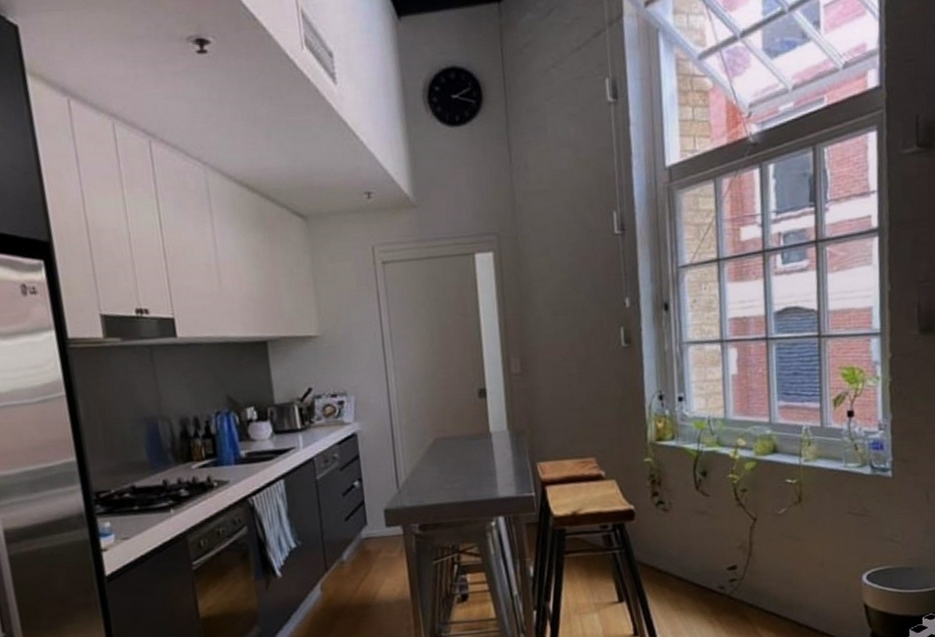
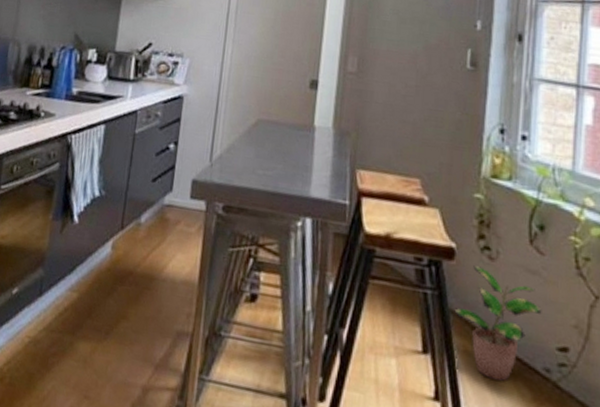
potted plant: none [640,519,712,607] -> present [454,265,542,381]

